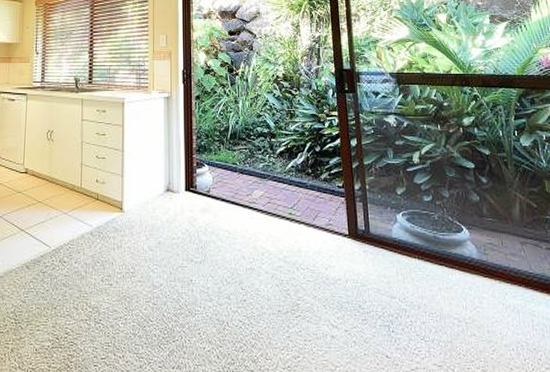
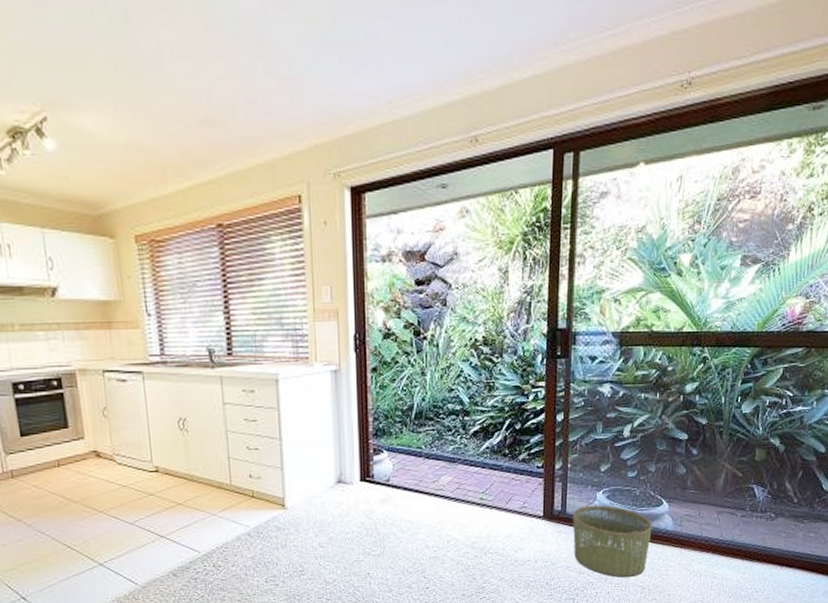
basket: none [376,224,458,306] -> present [572,503,653,578]

